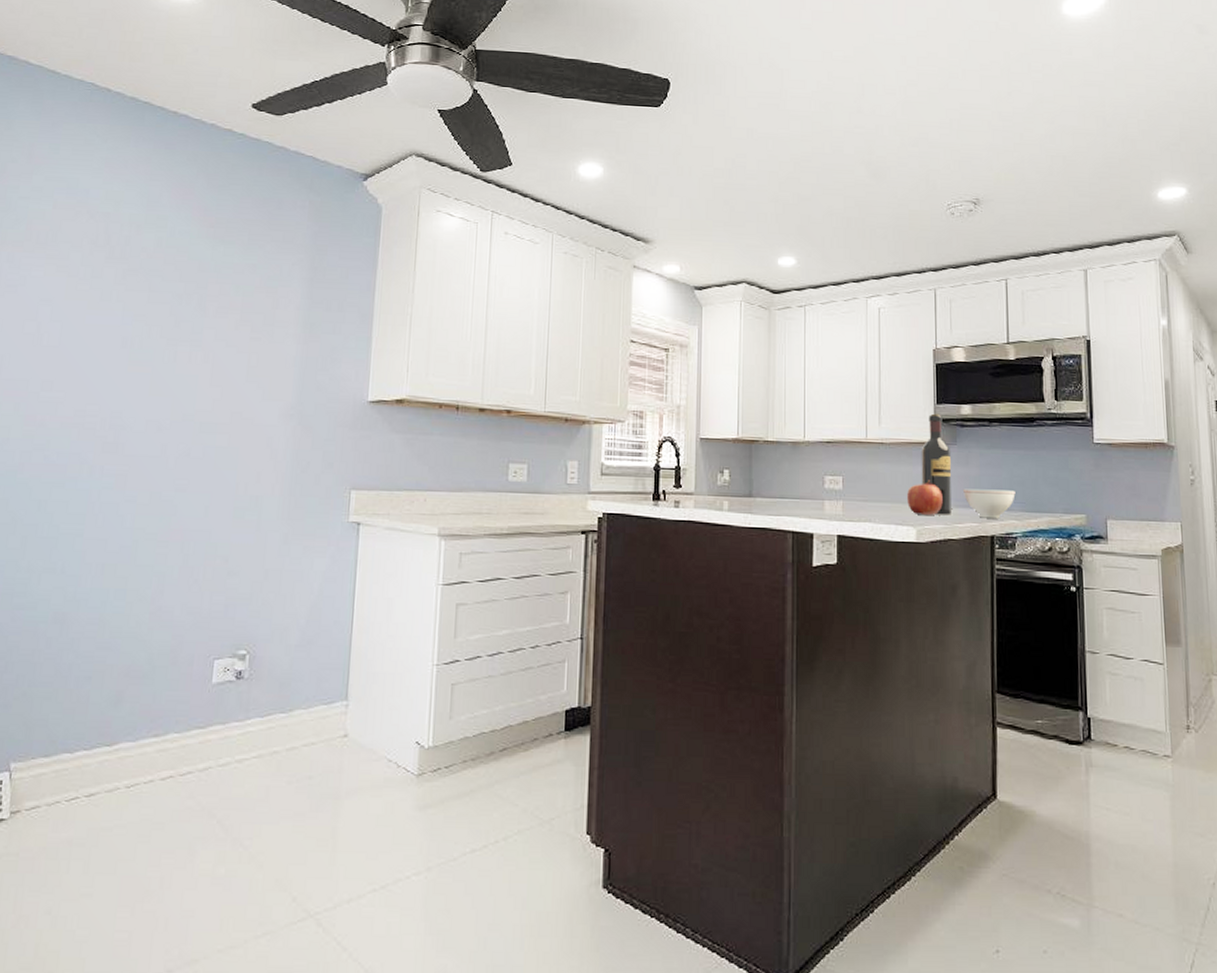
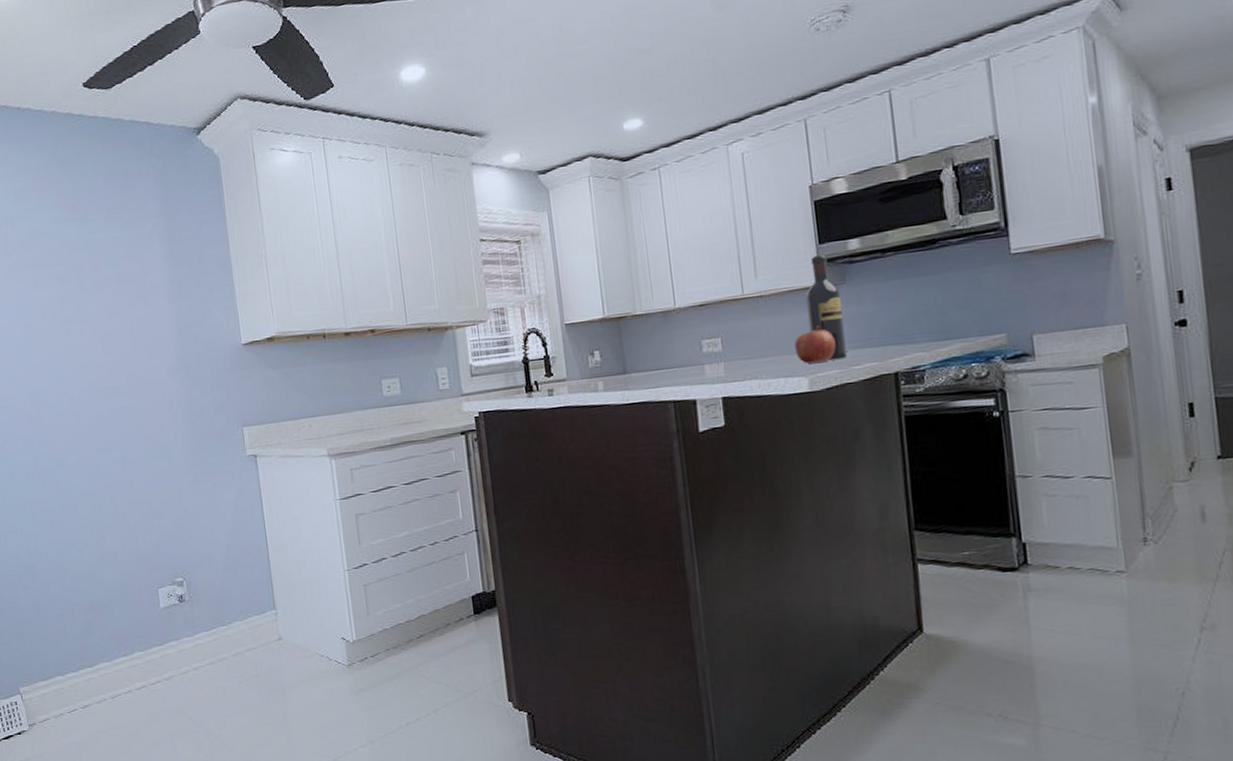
bowl: present [962,488,1016,519] -> none [857,321,920,356]

